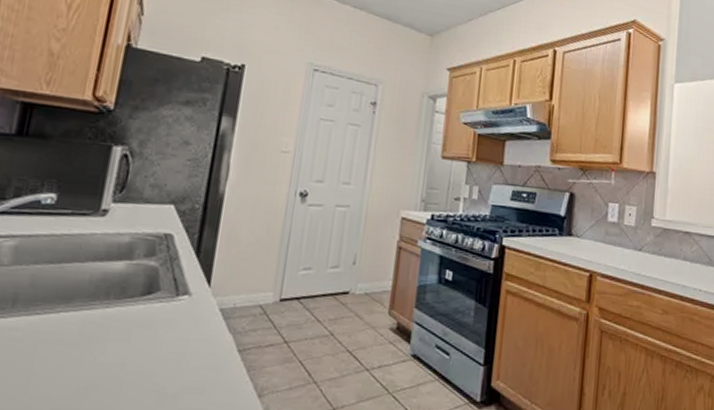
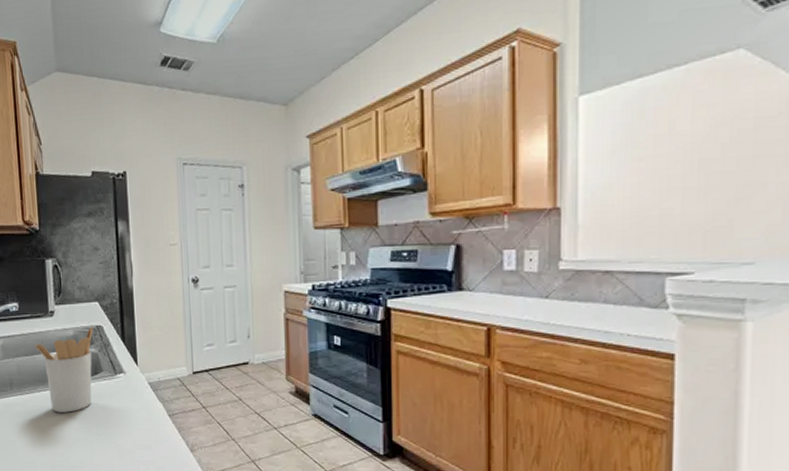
utensil holder: none [65,234,160,343] -> present [33,327,93,413]

